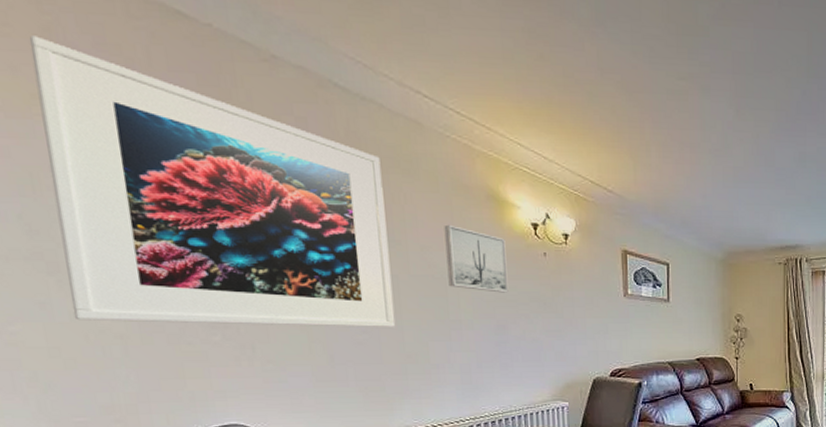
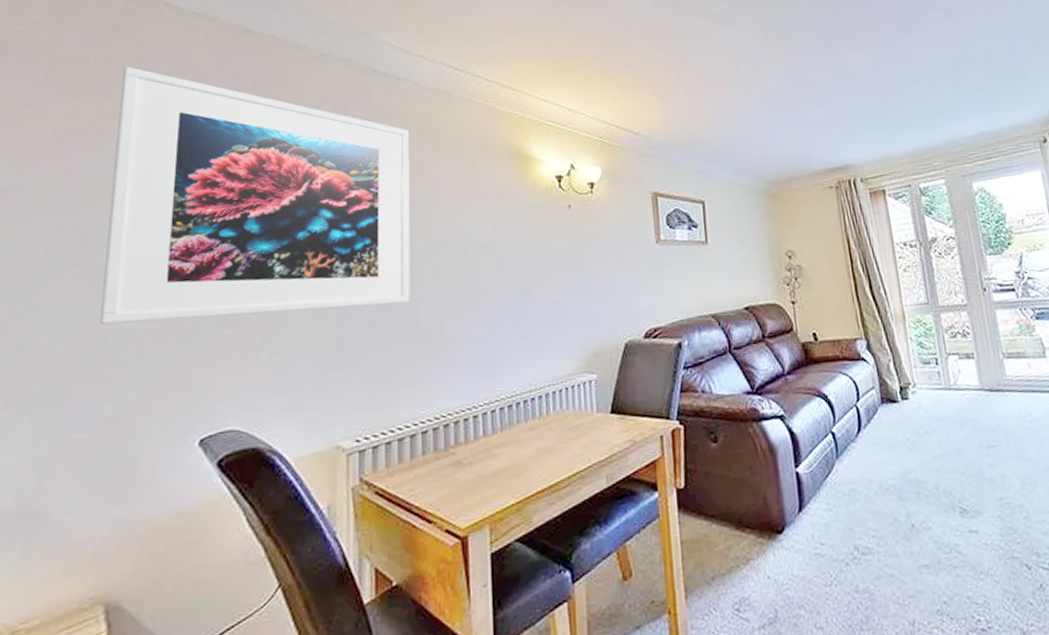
wall art: present [444,224,509,293] -> none [466,187,531,254]

